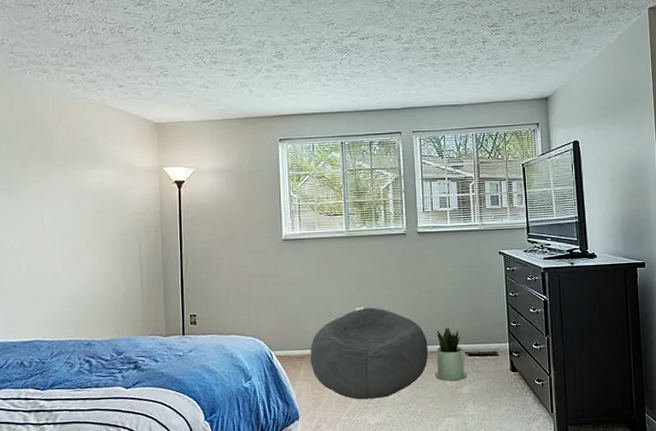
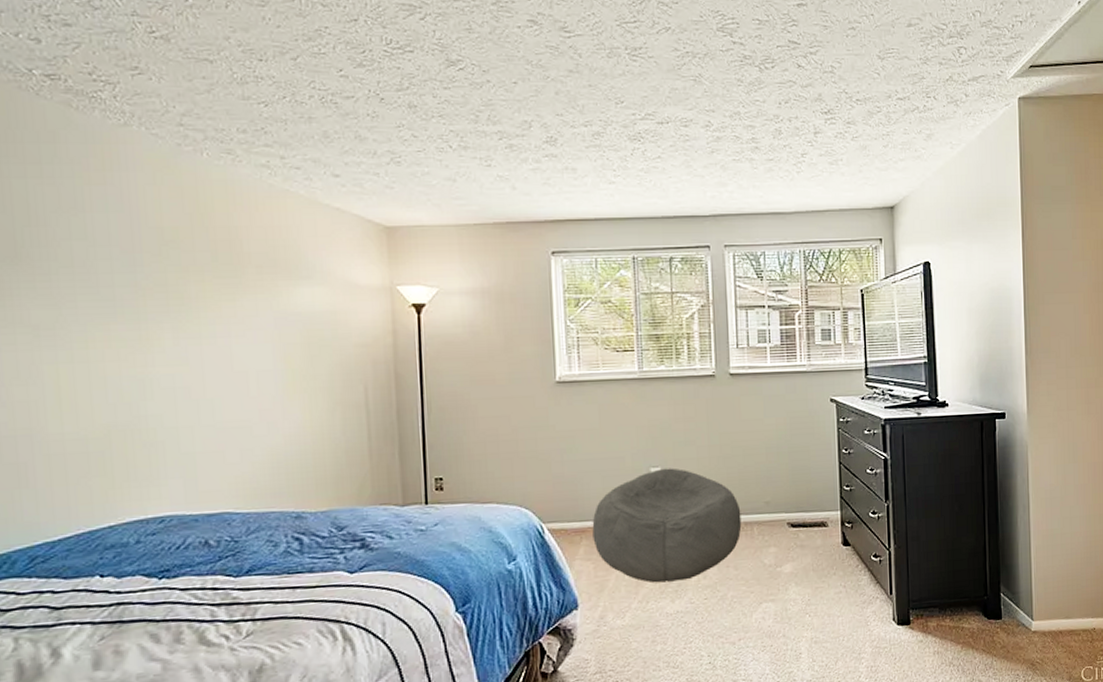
planter: present [434,326,468,382] -> none [748,491,791,559]

